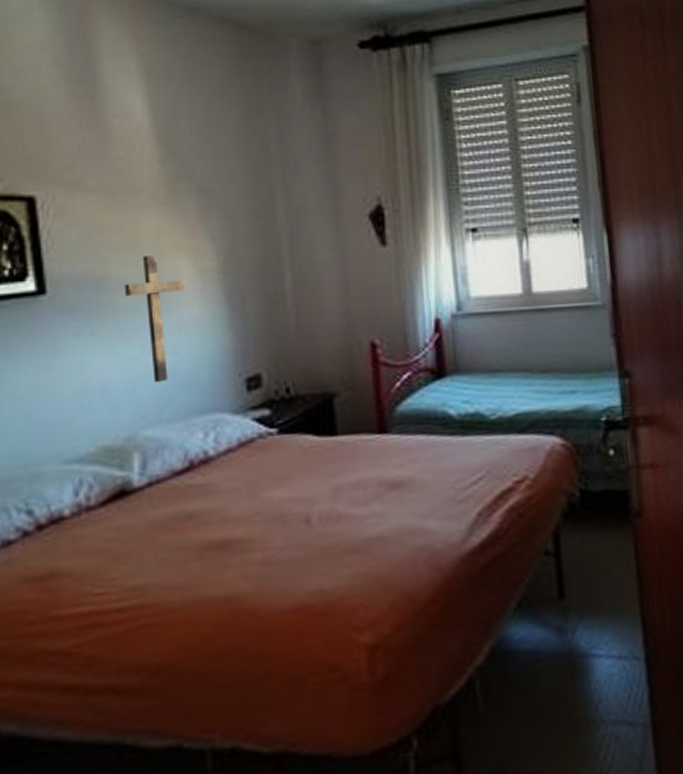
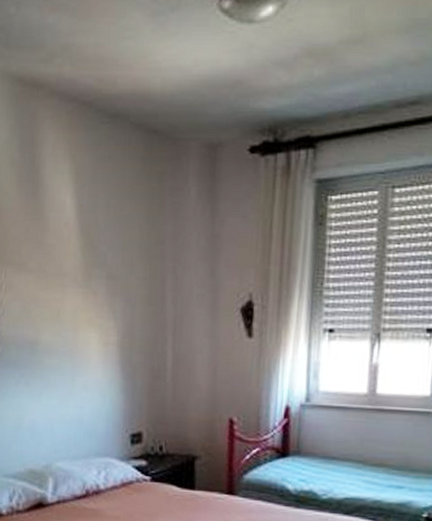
crucifix: present [124,255,187,383] -> none [49,327,93,428]

